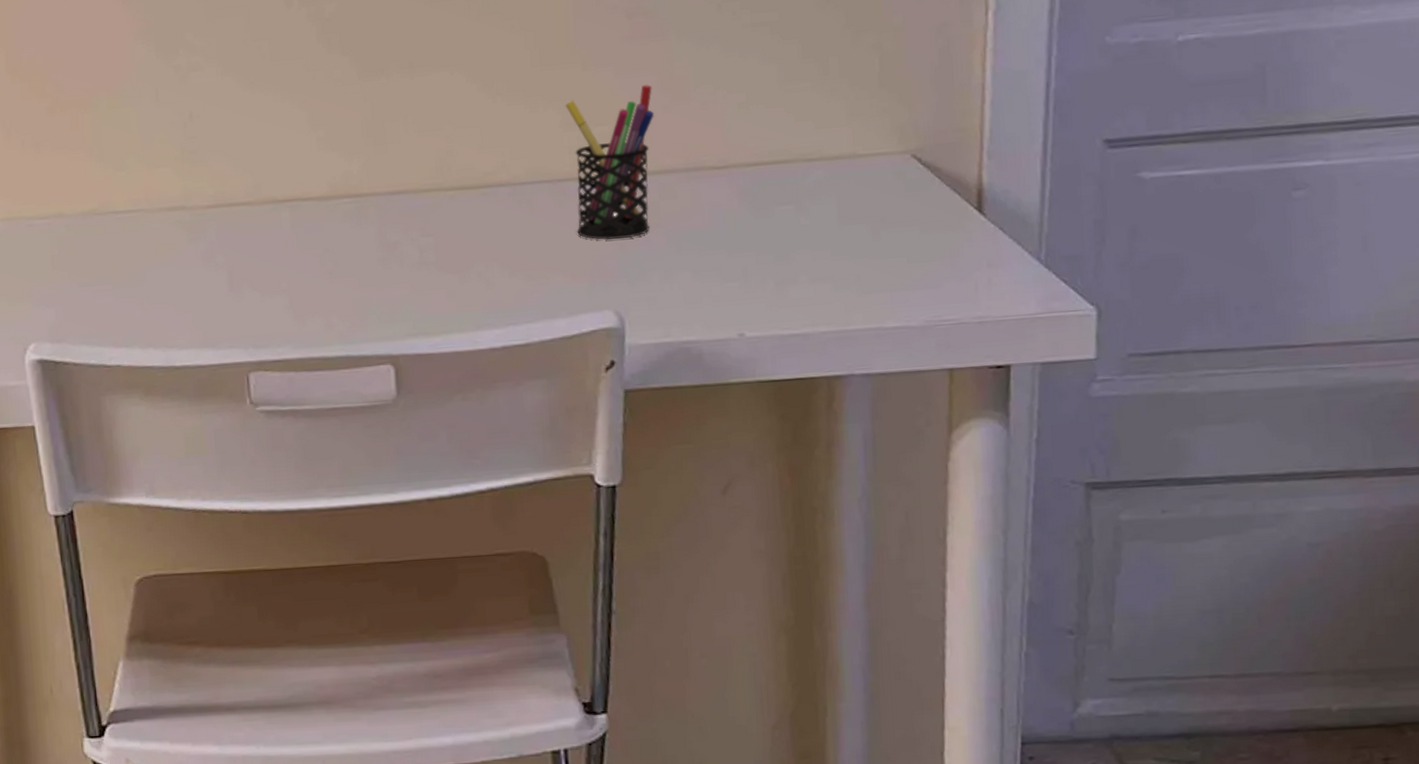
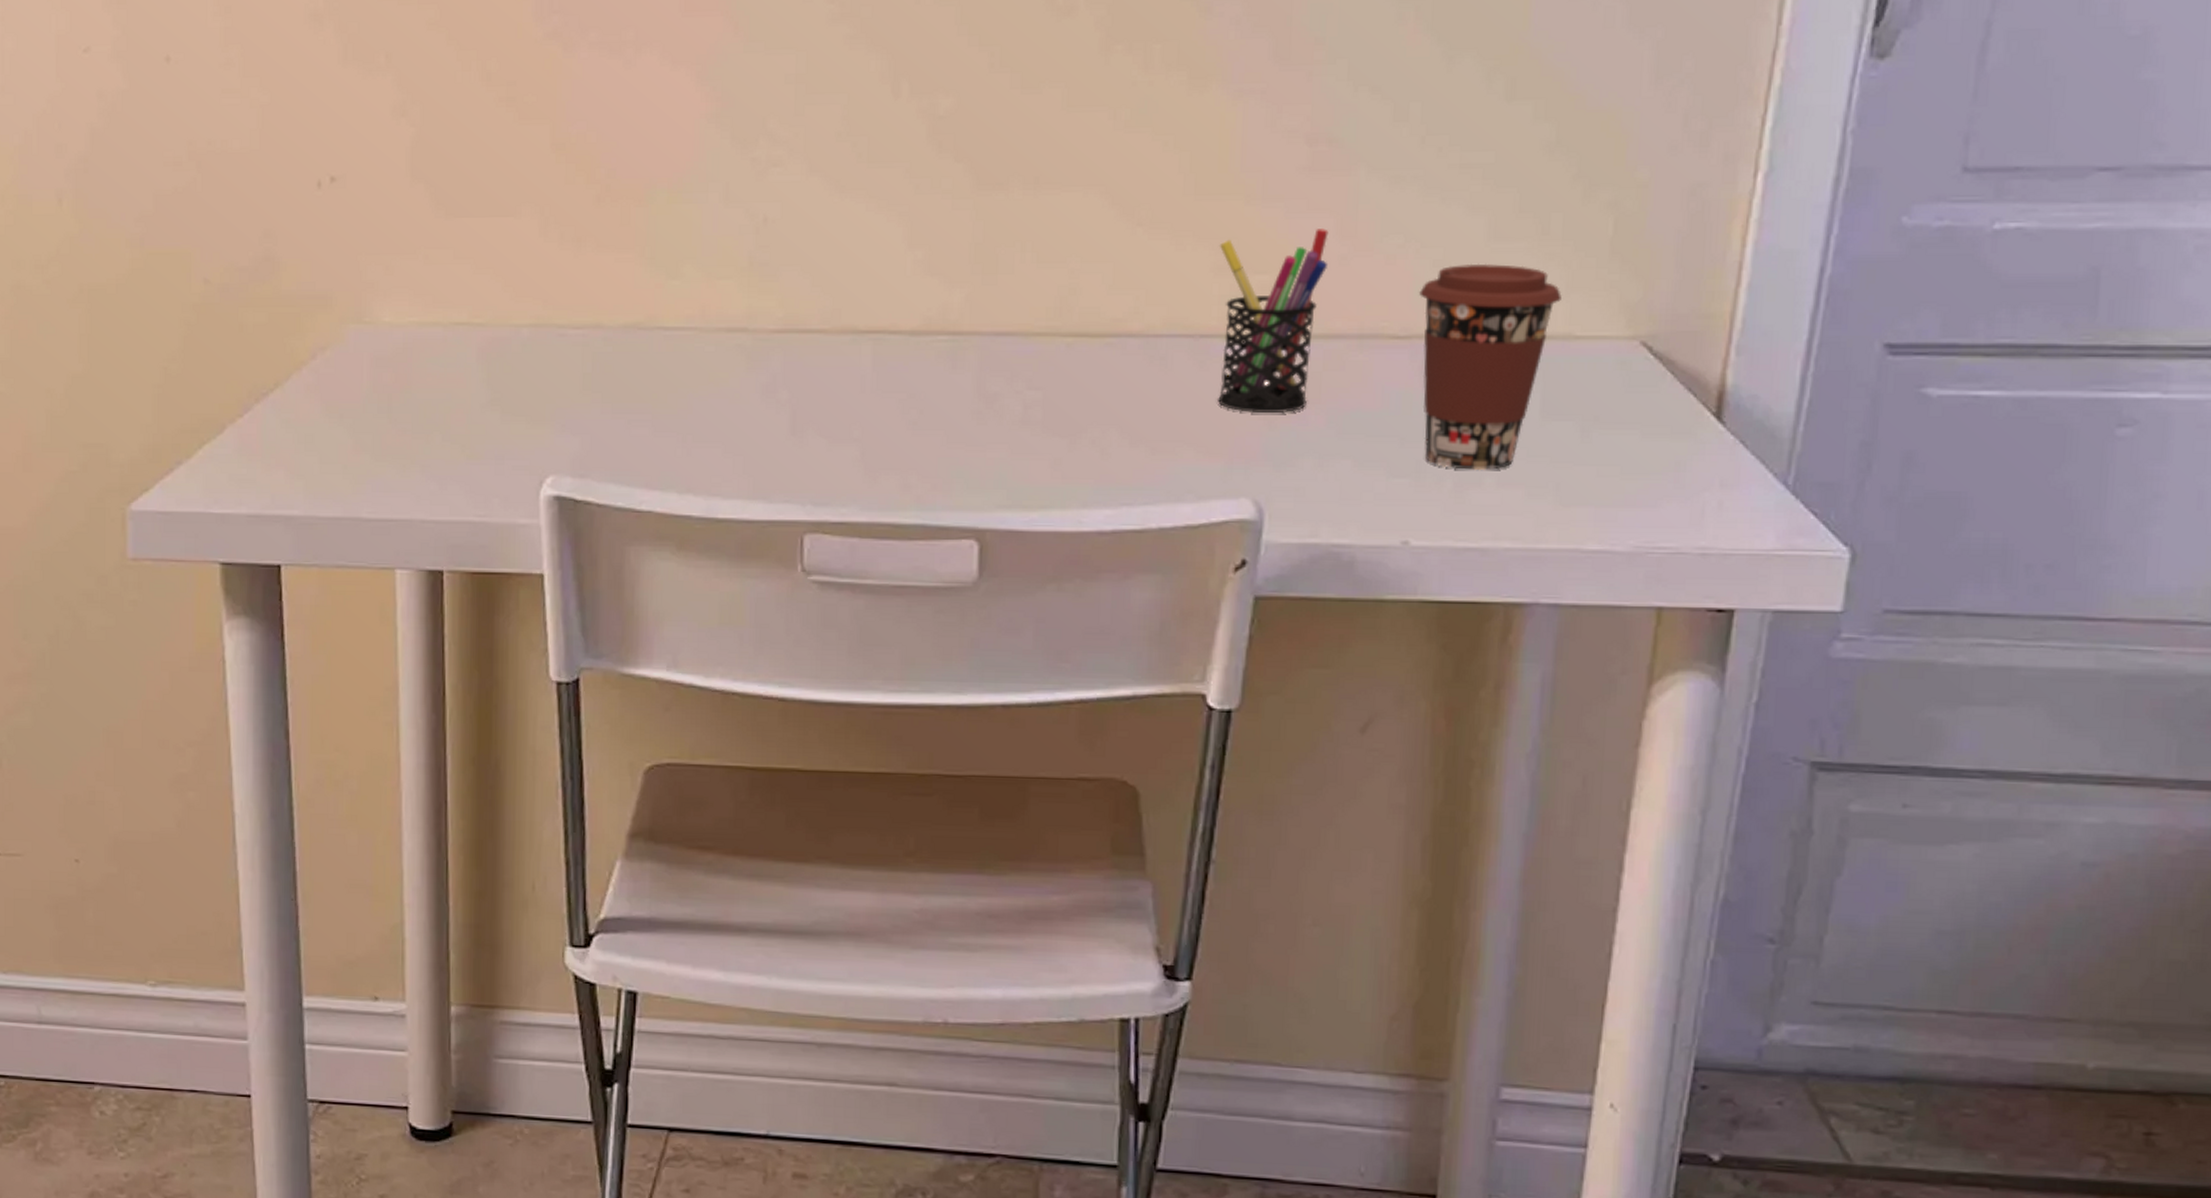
coffee cup: none [729,101,844,271] -> present [1418,263,1562,470]

